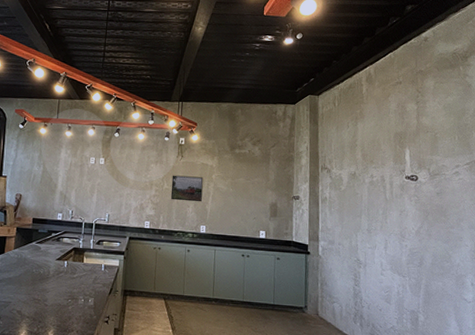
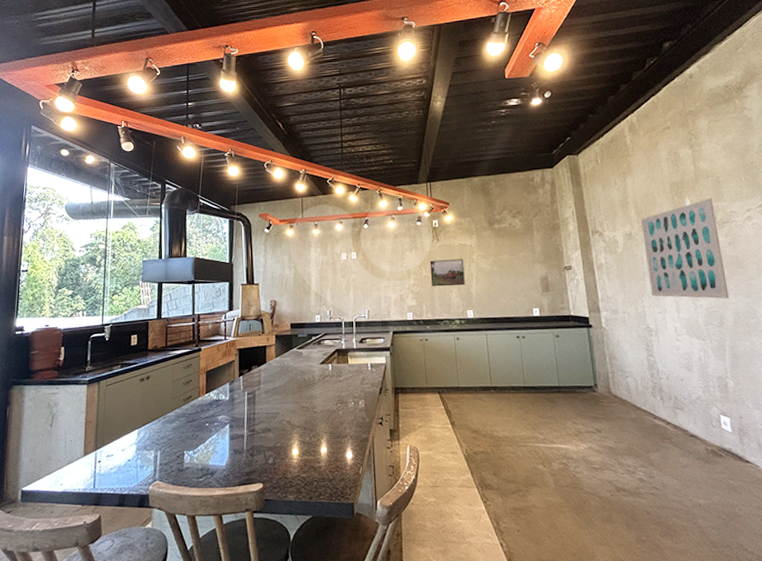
wall art: none [365,151,431,242] -> present [640,198,729,299]

